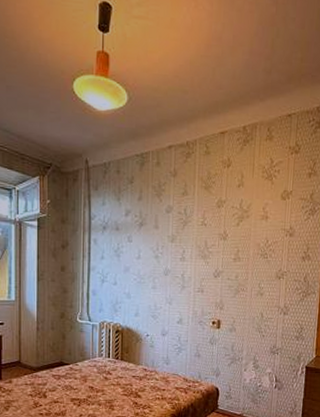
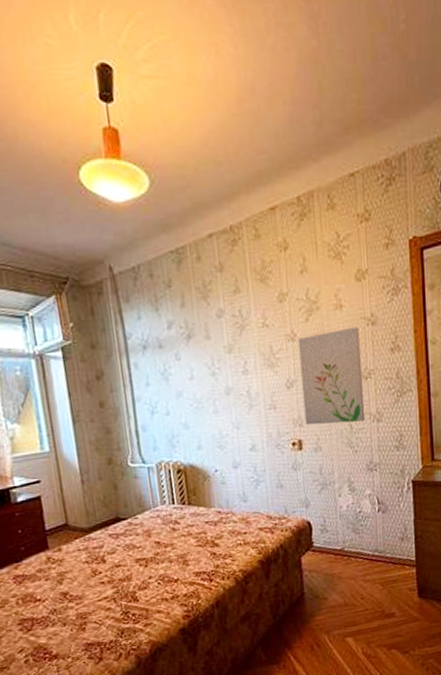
wall art: none [225,235,279,313] -> present [298,326,366,426]

